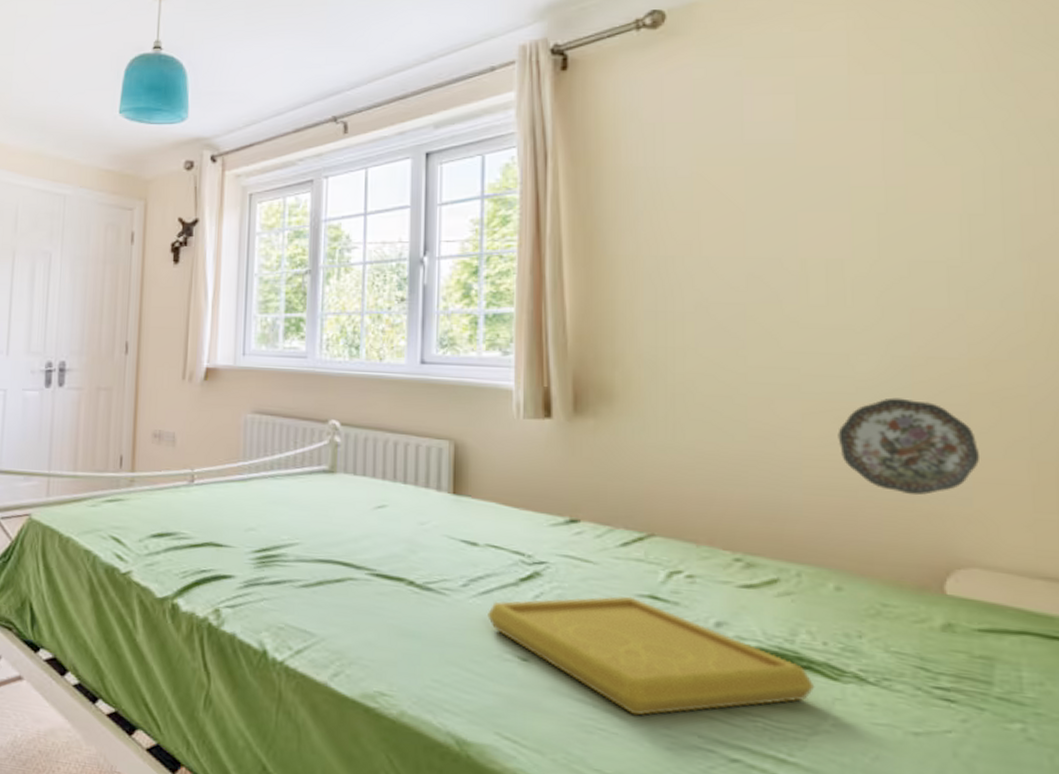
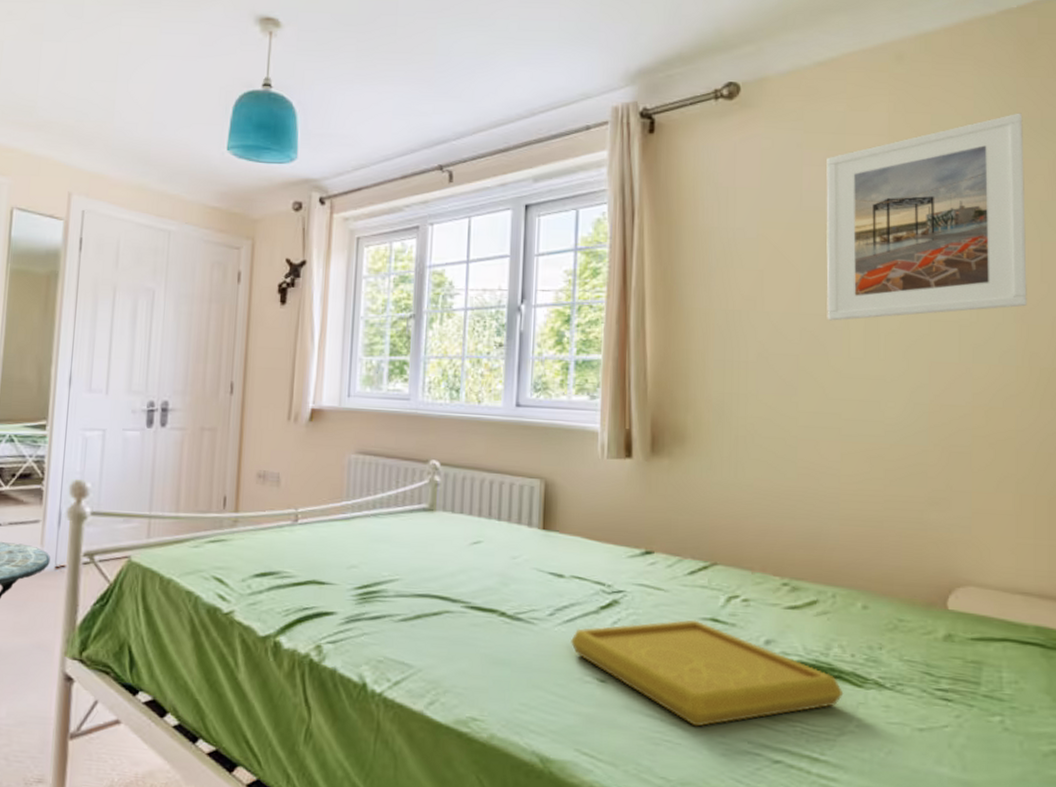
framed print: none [772,20,1036,265] -> present [826,113,1027,321]
decorative plate: present [838,397,981,496] -> none [869,440,979,525]

